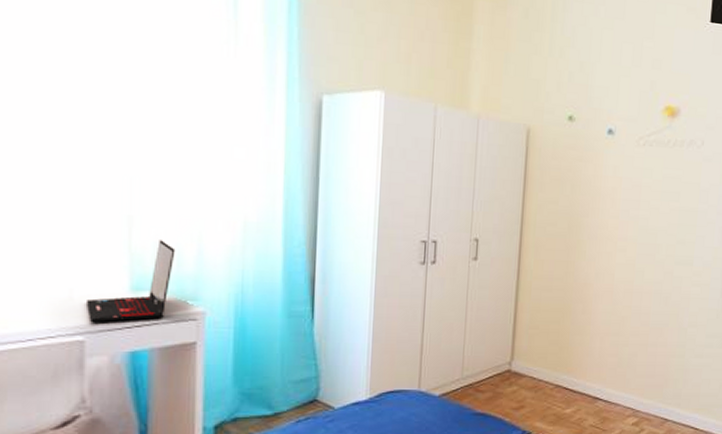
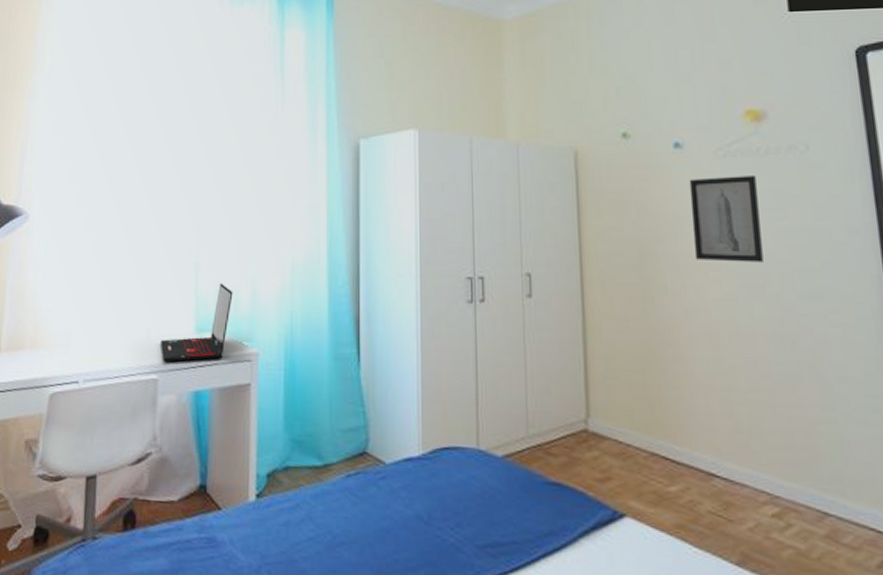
wall art: none [609,162,663,236] -> present [689,176,763,263]

